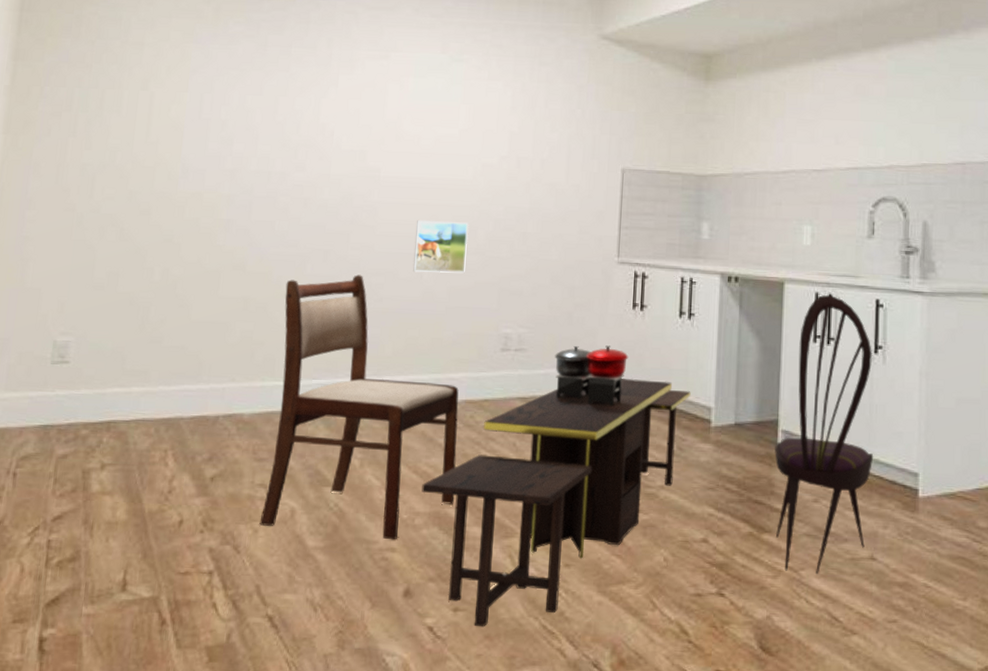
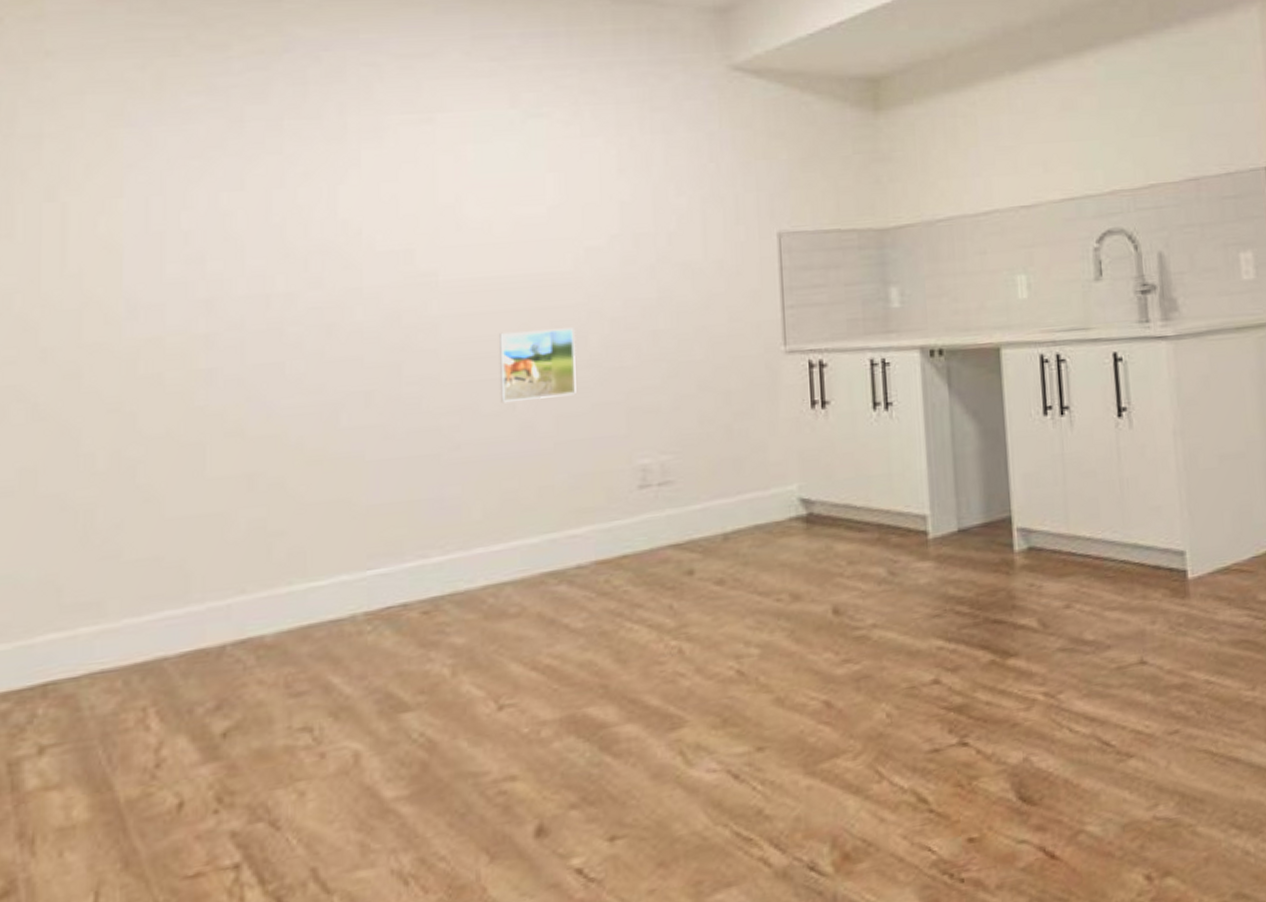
dining chair: present [259,274,459,540] -> none [307,417,595,785]
kitchen table: present [421,345,691,628] -> none [546,459,899,855]
dining chair: present [775,294,874,575] -> none [1011,354,1132,699]

